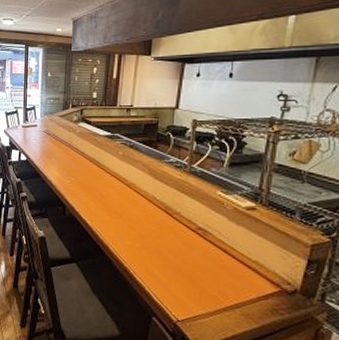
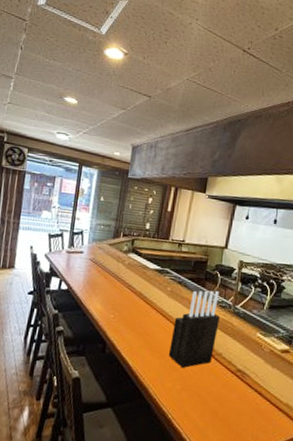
knife block: none [126,151,175,228] -> present [169,290,220,369]

